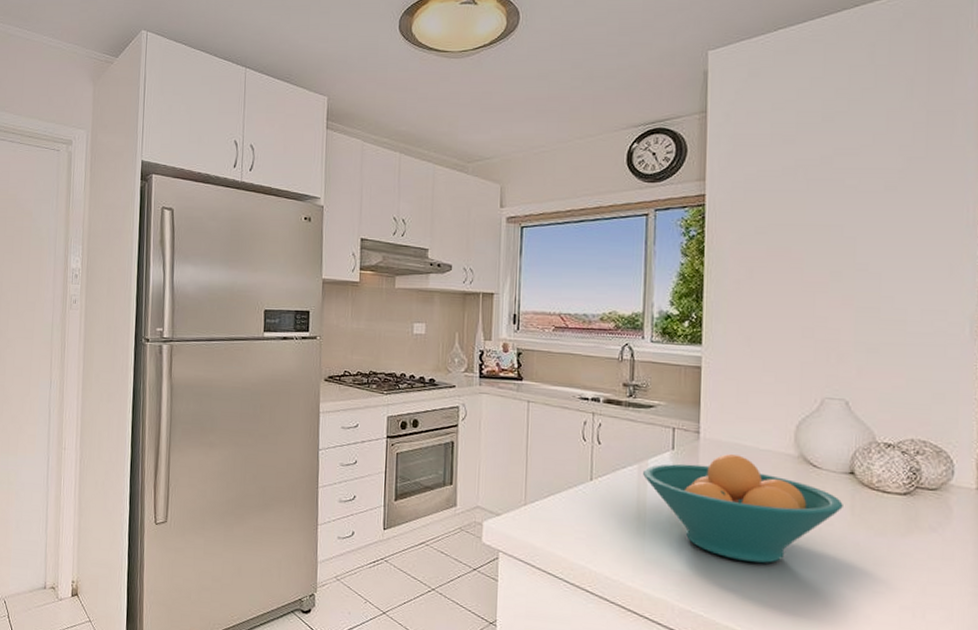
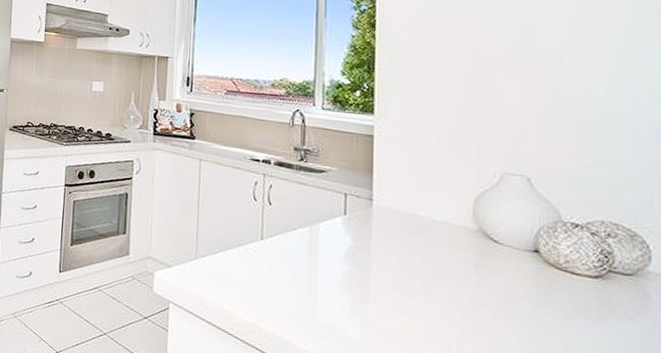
fruit bowl: present [643,454,843,563] -> none [315,223,528,337]

